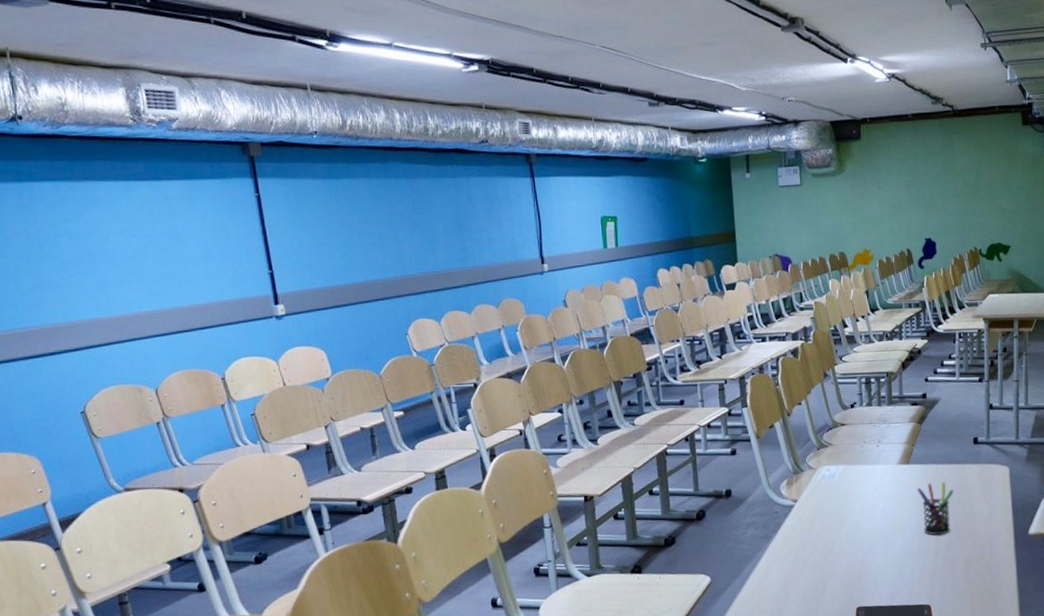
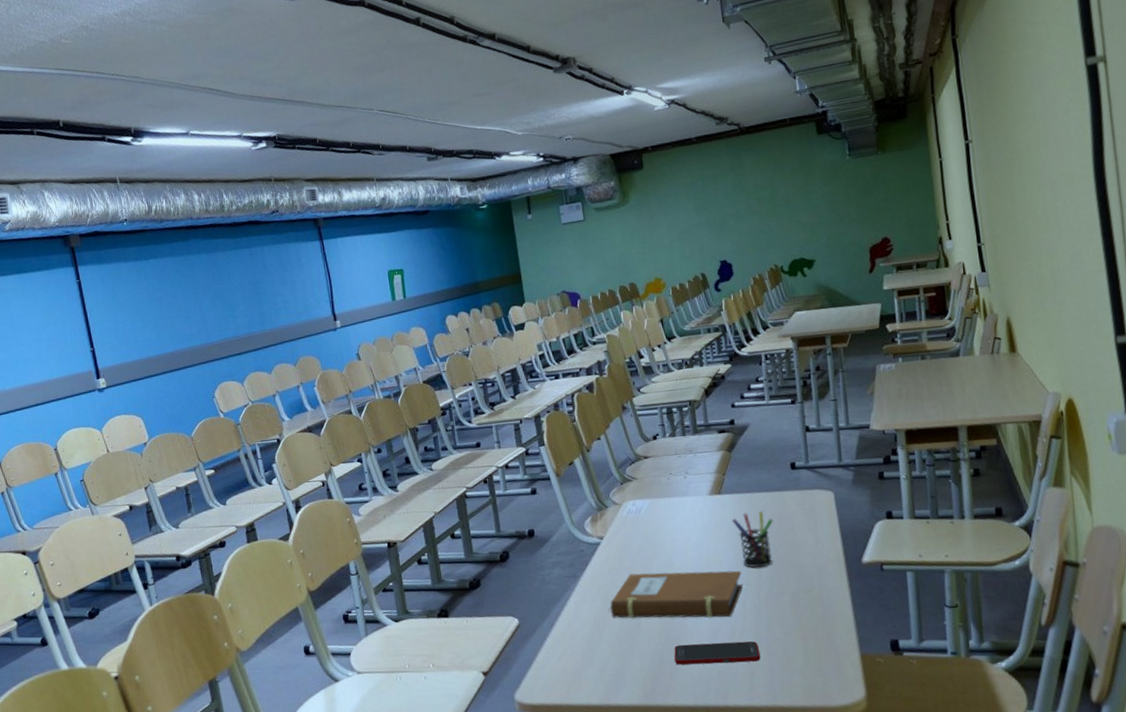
notebook: none [797,536,923,581] -> present [608,570,744,619]

